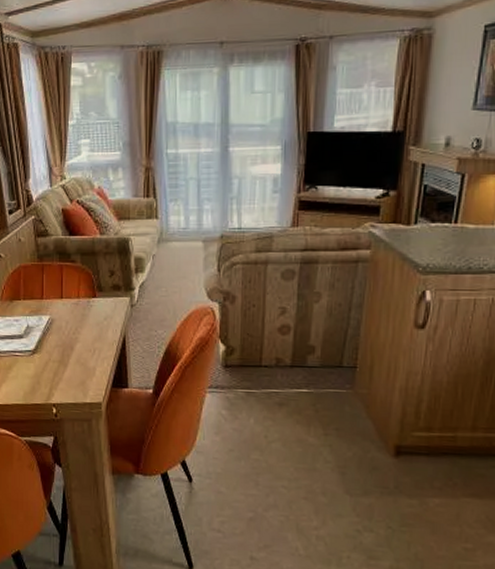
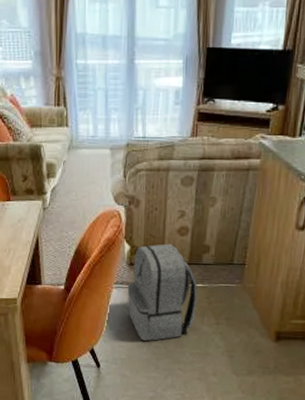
backpack: none [222,344,303,453] -> present [127,244,198,341]

